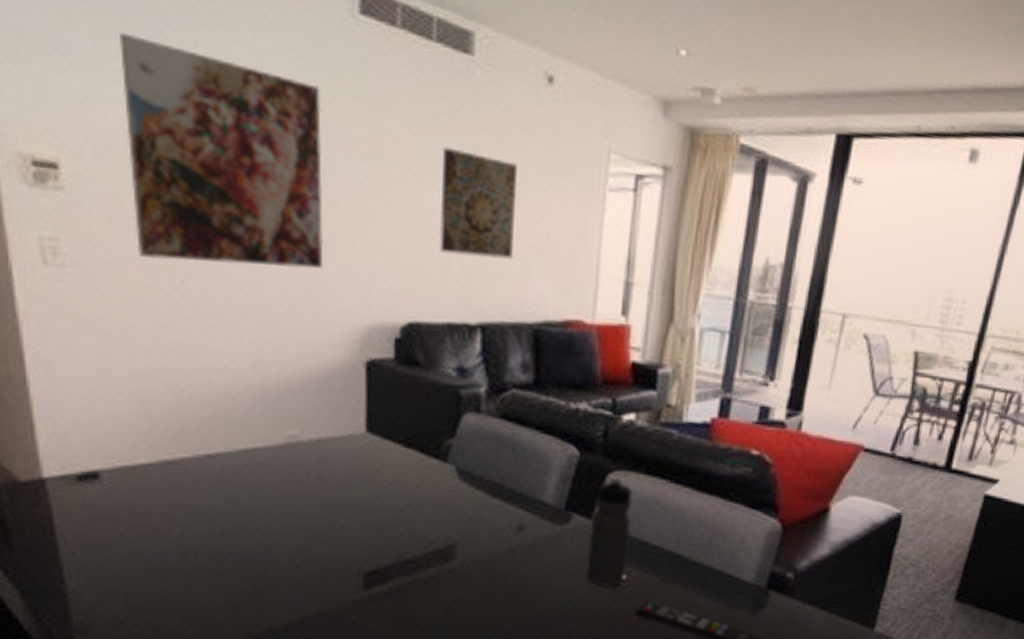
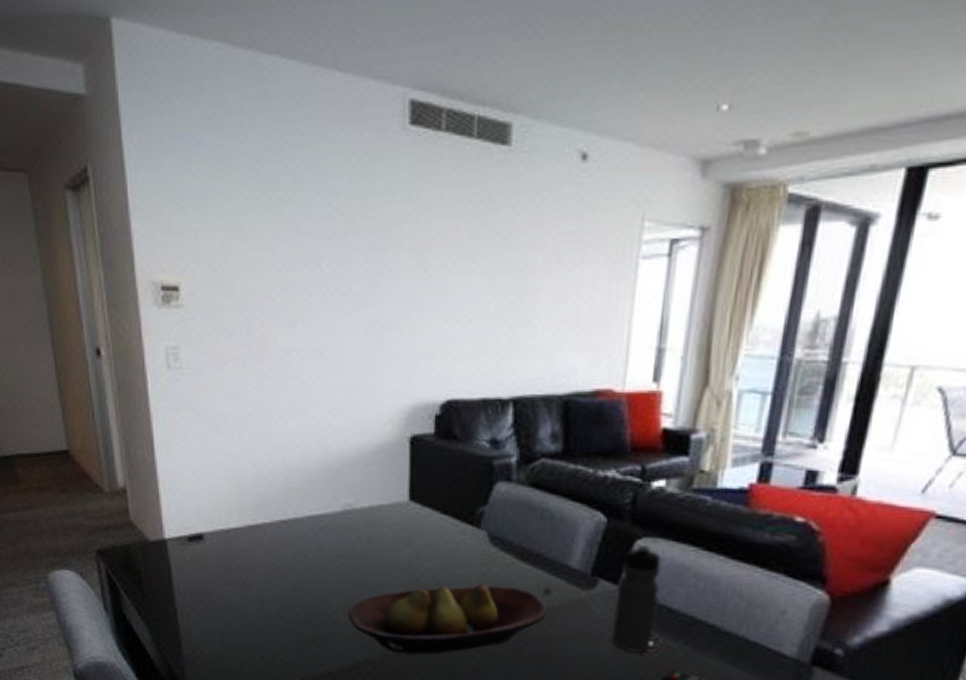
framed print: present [120,32,324,269] -> none [223,173,377,358]
fruit bowl: none [294,523,521,604] -> present [348,584,547,655]
wall art: present [439,147,517,259] -> none [476,235,550,335]

